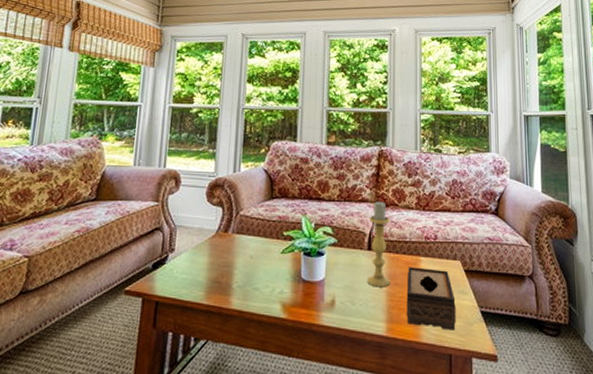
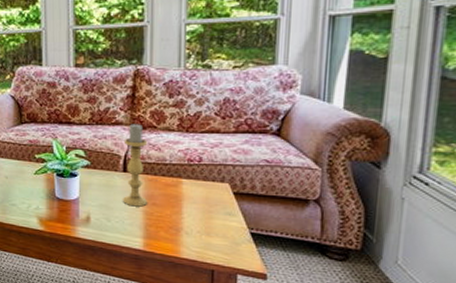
tissue box: present [406,267,456,331] -> none [165,188,221,249]

